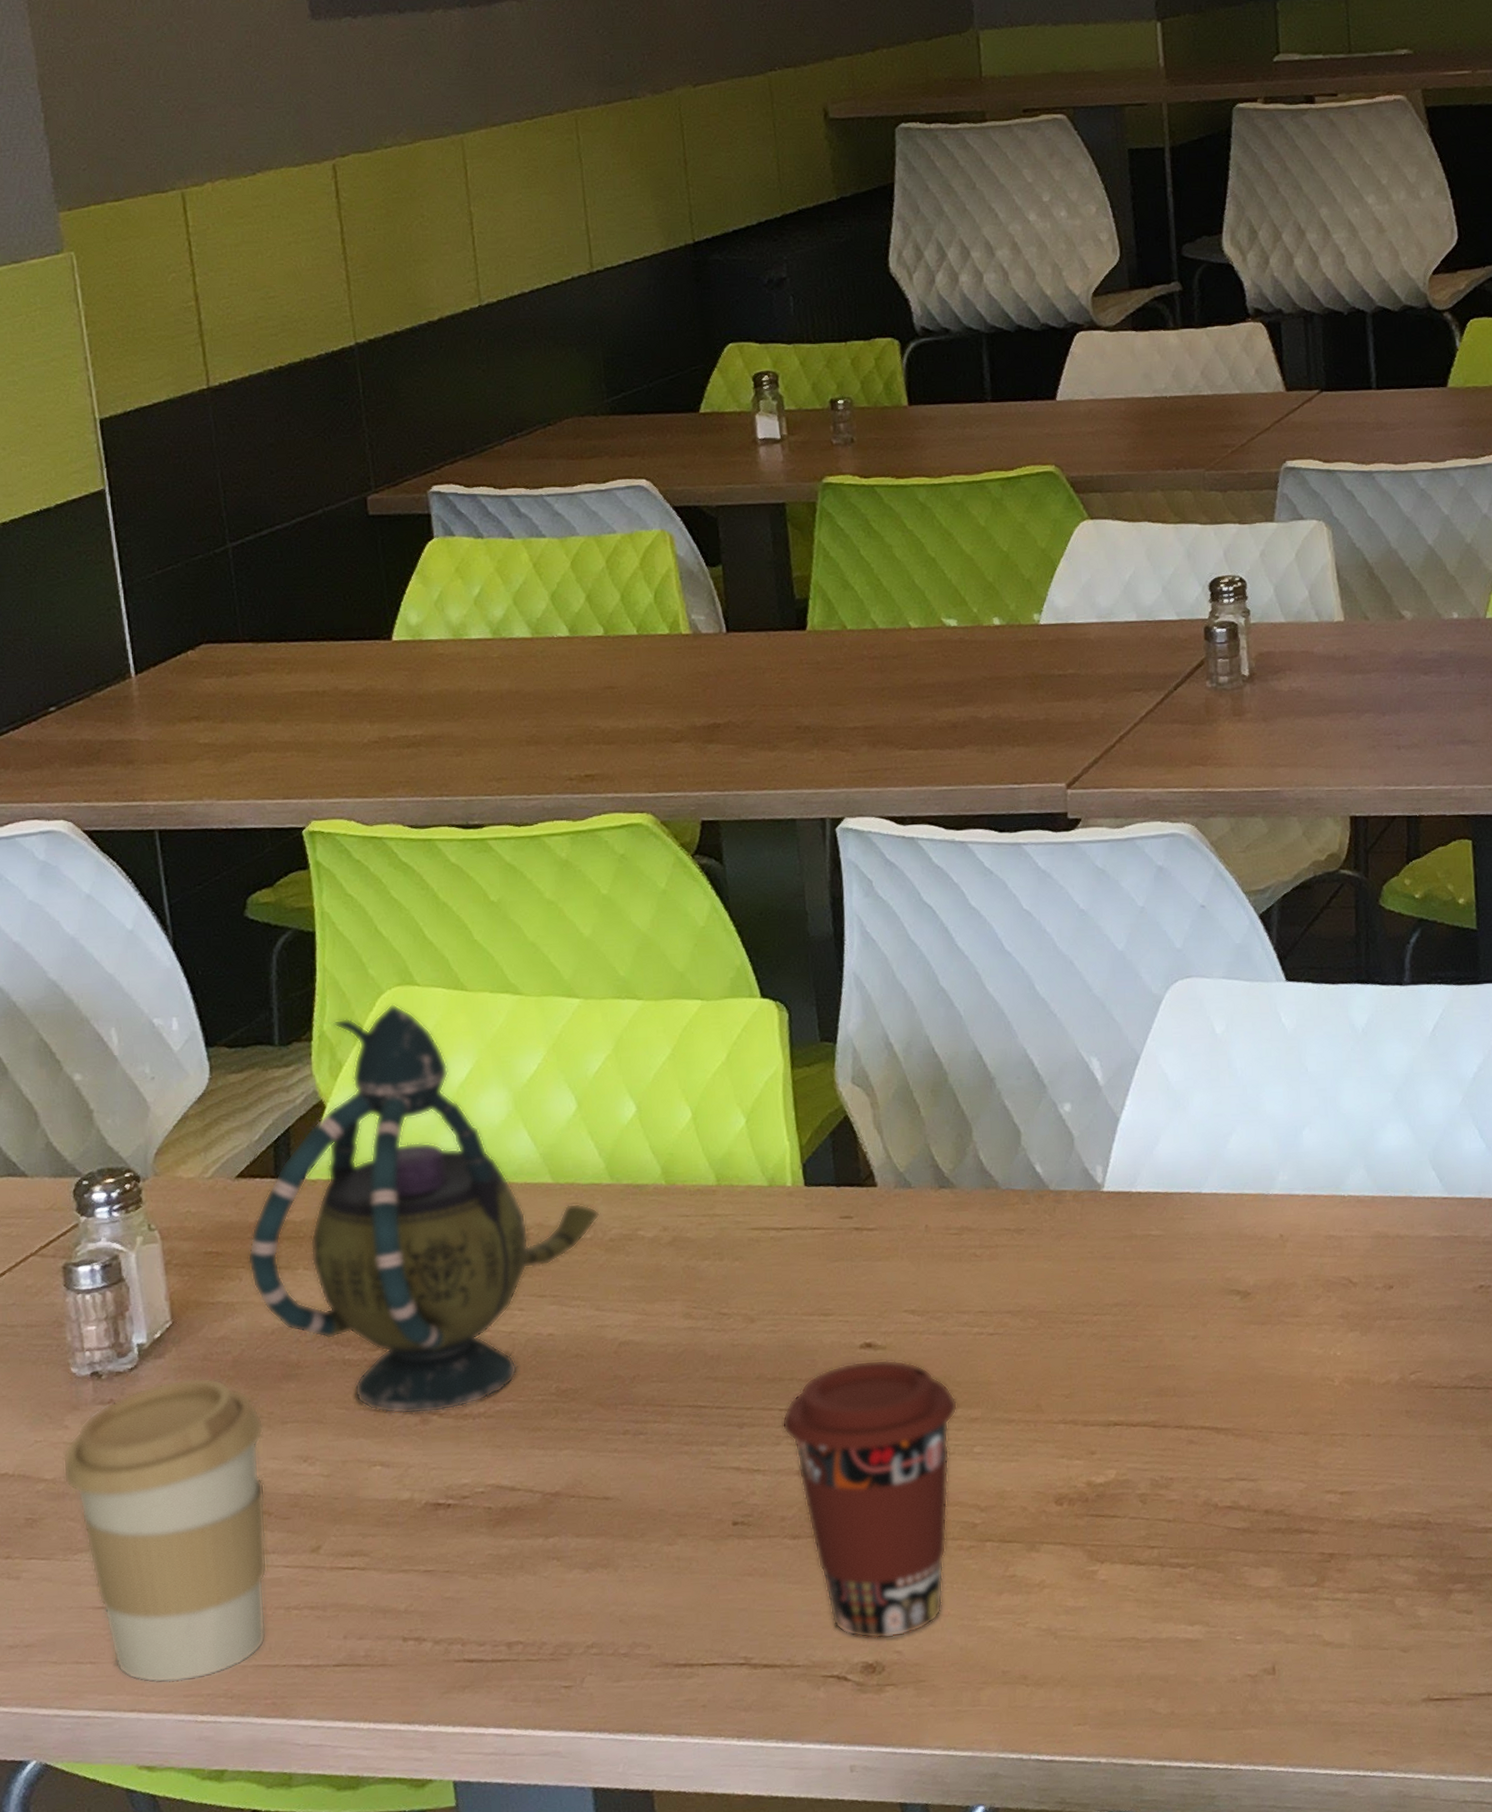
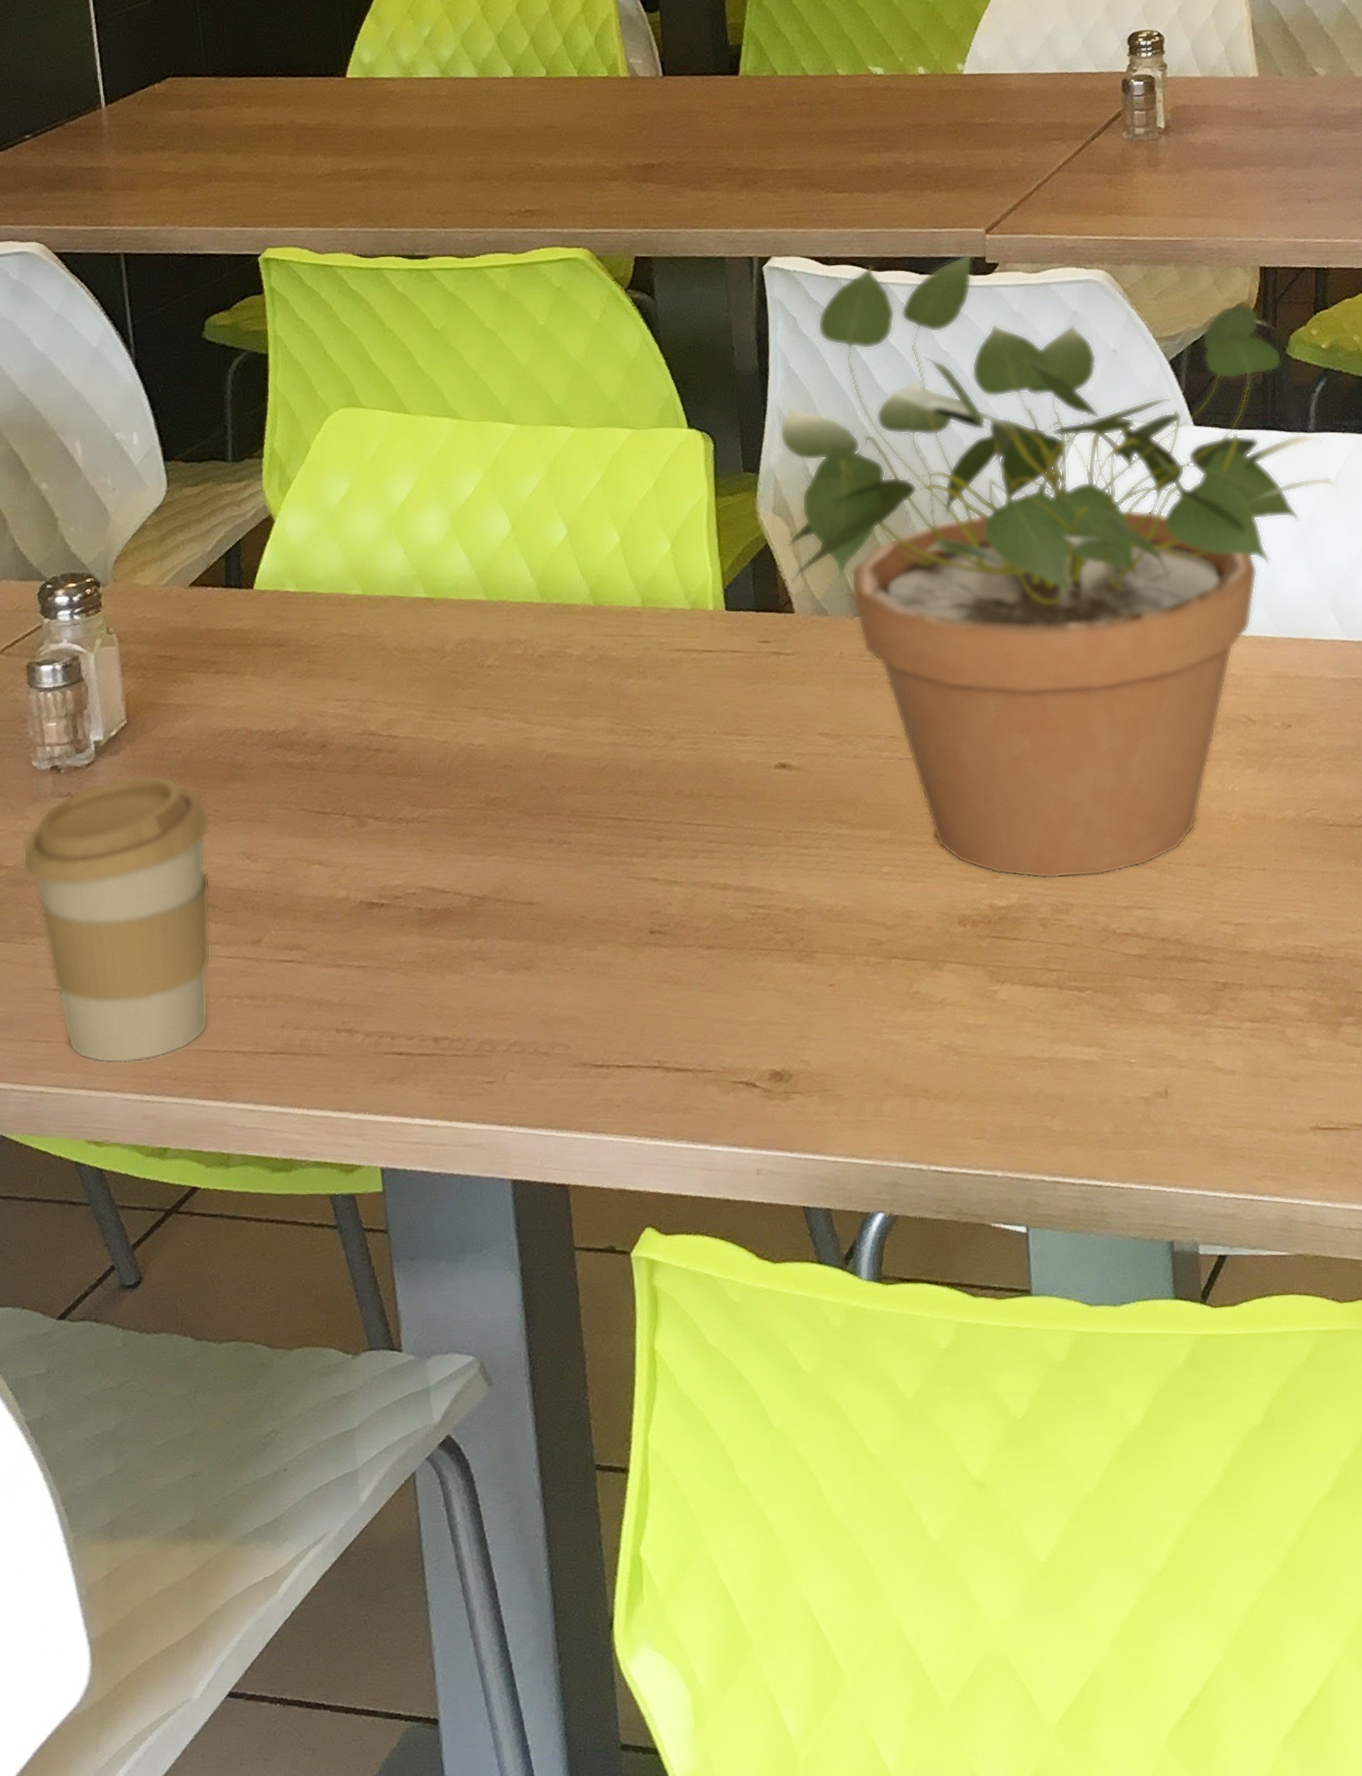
teapot: present [247,1004,600,1415] -> none [198,425,530,817]
coffee cup: present [781,1359,958,1639] -> none [698,780,868,1049]
potted plant: none [856,808,1432,1454] -> present [779,252,1335,879]

